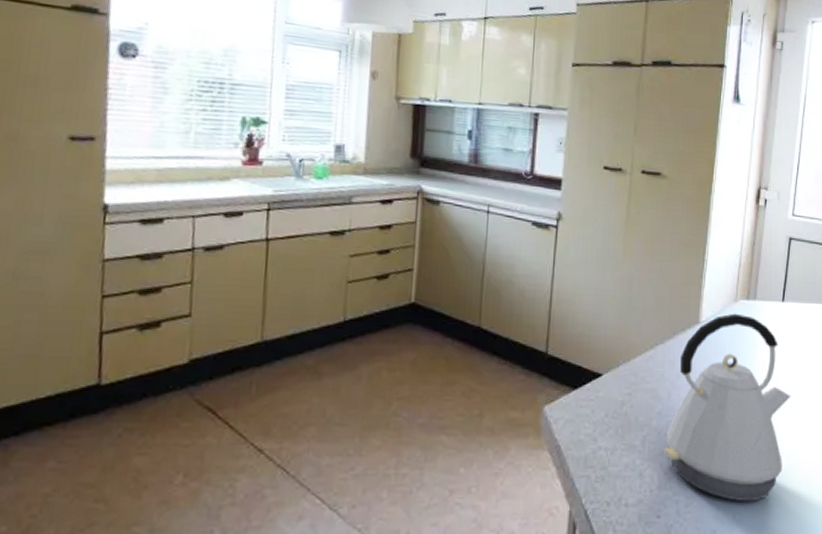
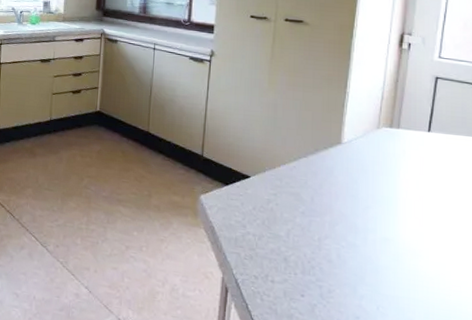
kettle: present [662,313,791,502] -> none [306,138,439,300]

